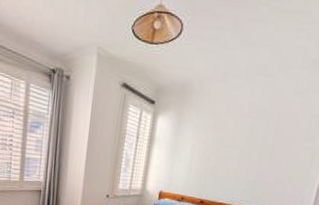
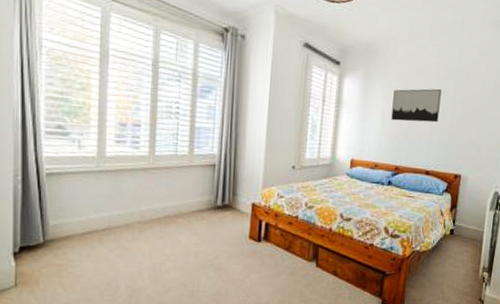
wall art: none [200,128,252,161] -> present [391,88,442,123]

